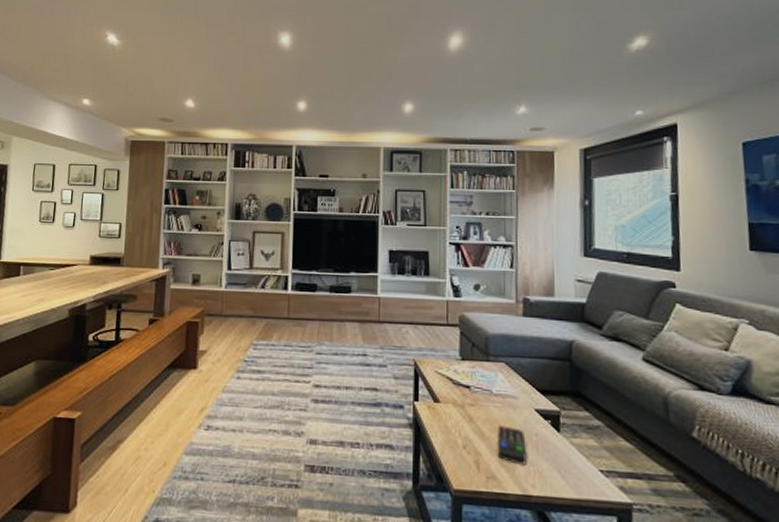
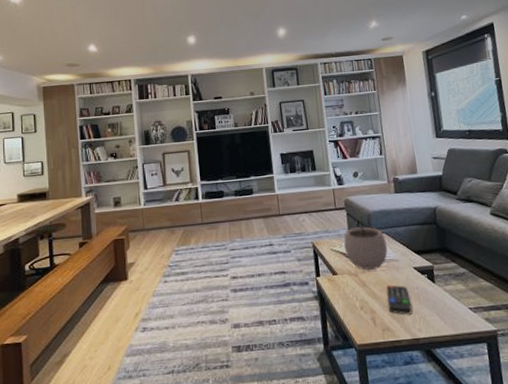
plant pot: none [451,338,506,404] -> present [343,217,388,270]

